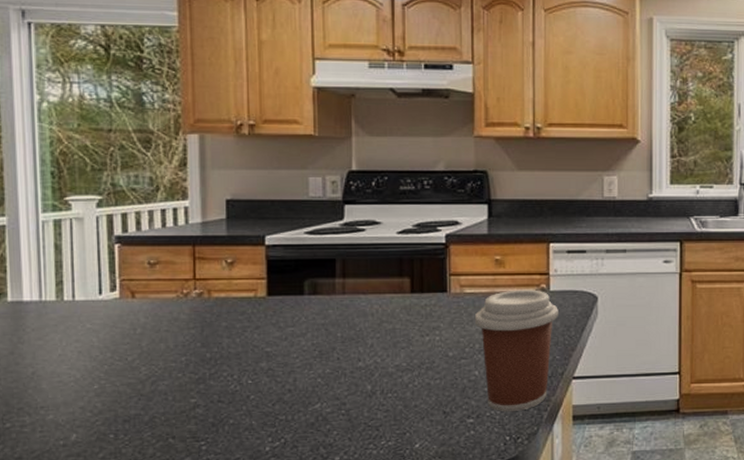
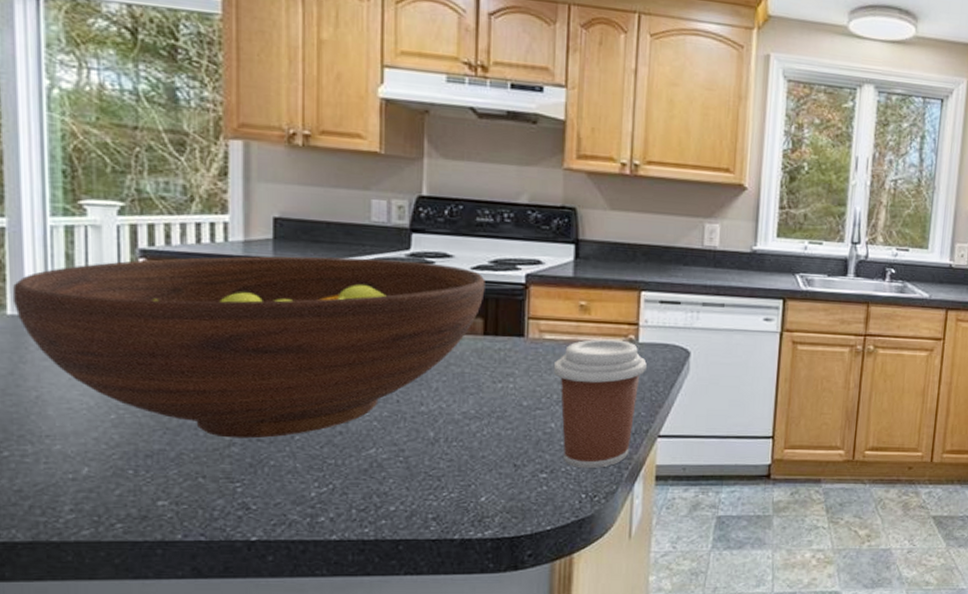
fruit bowl: none [12,230,410,401] -> present [12,256,485,439]

